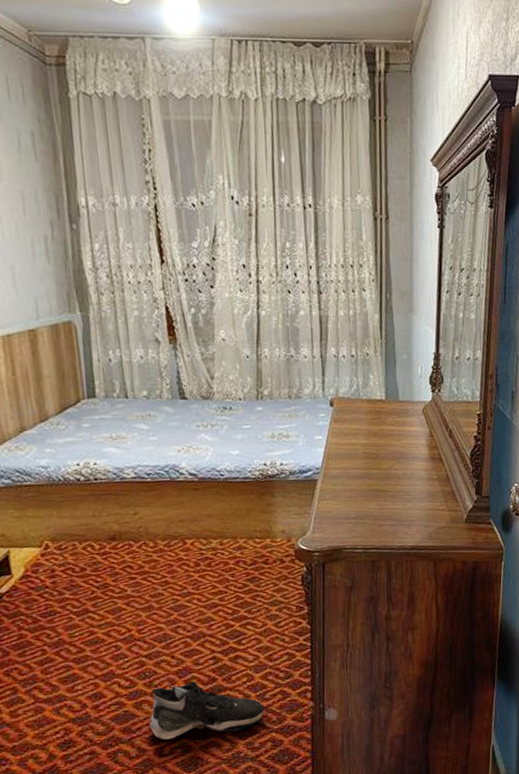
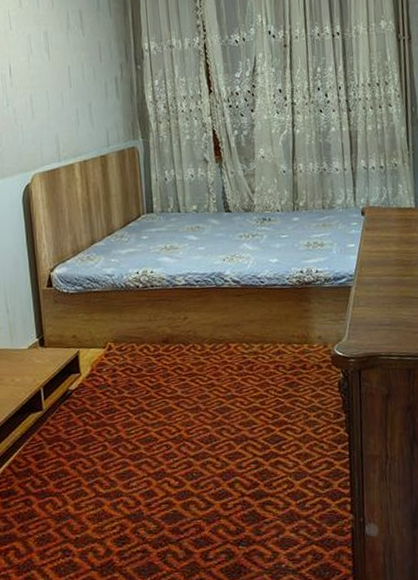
shoe: present [148,681,265,741] -> none [195,484,305,545]

